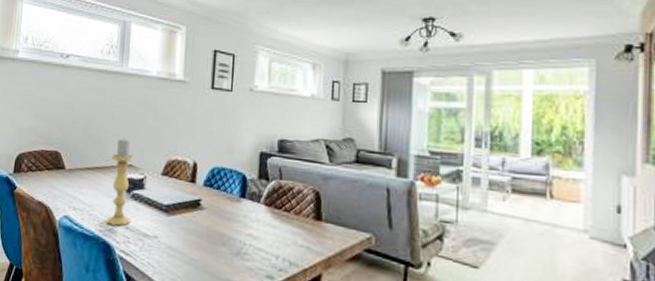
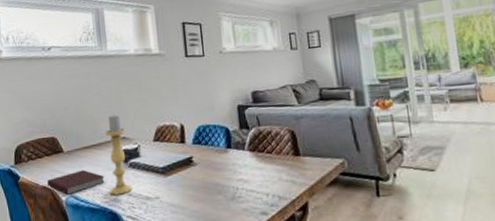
notebook: none [43,191,103,216] -> present [47,170,105,195]

